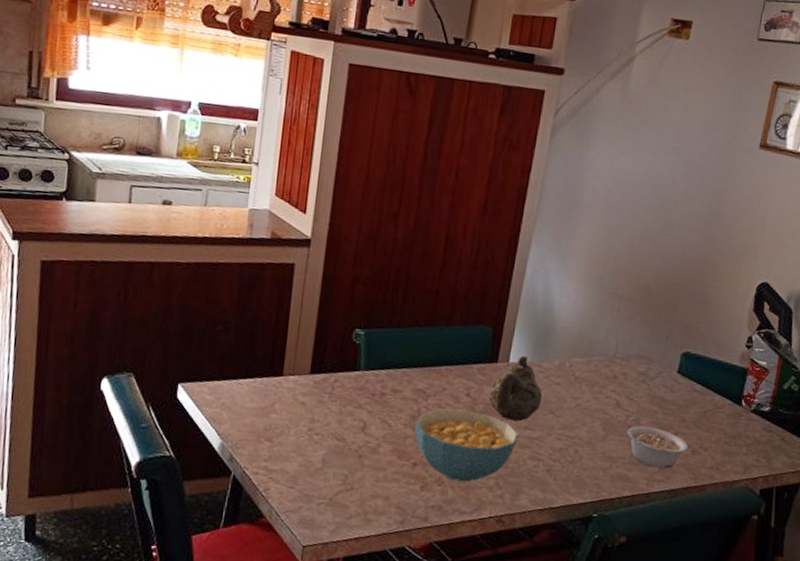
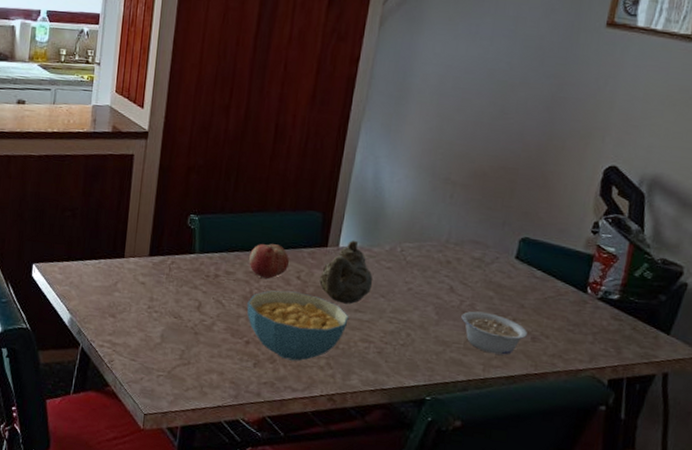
fruit: none [417,360,459,396] -> present [249,244,290,279]

